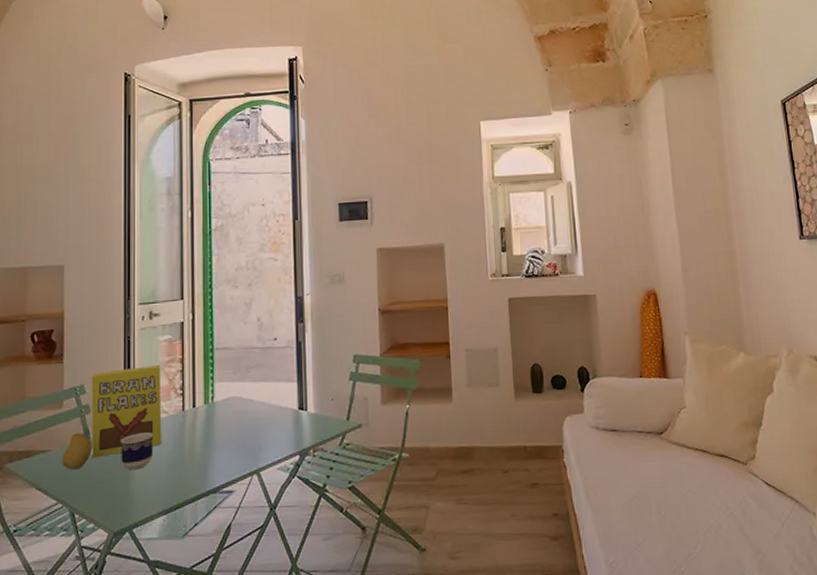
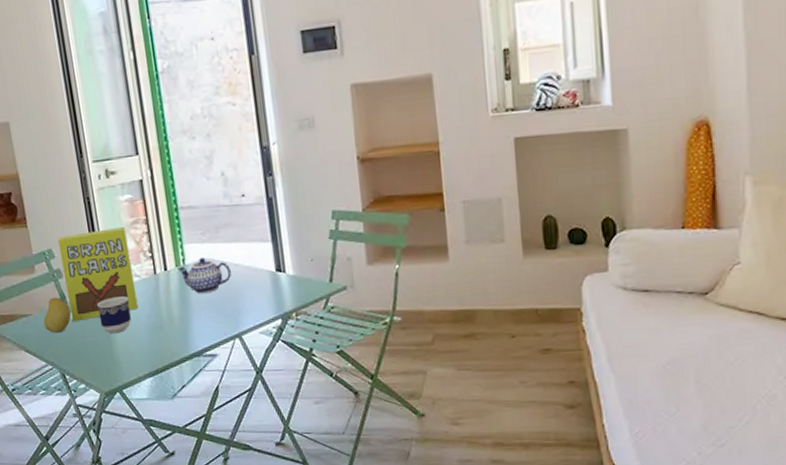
teapot: none [206,395,256,431] -> present [177,257,231,294]

